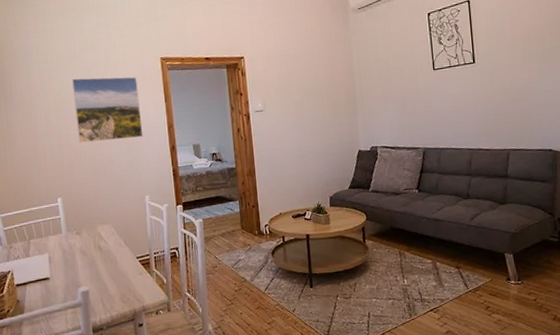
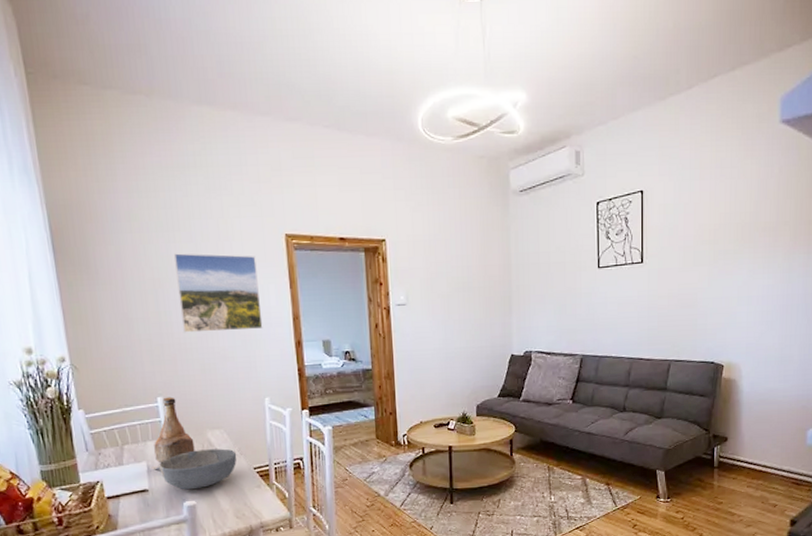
bottle: none [52,197,88,261] -> present [151,397,195,470]
bowl: none [58,241,123,278] -> present [159,448,237,490]

